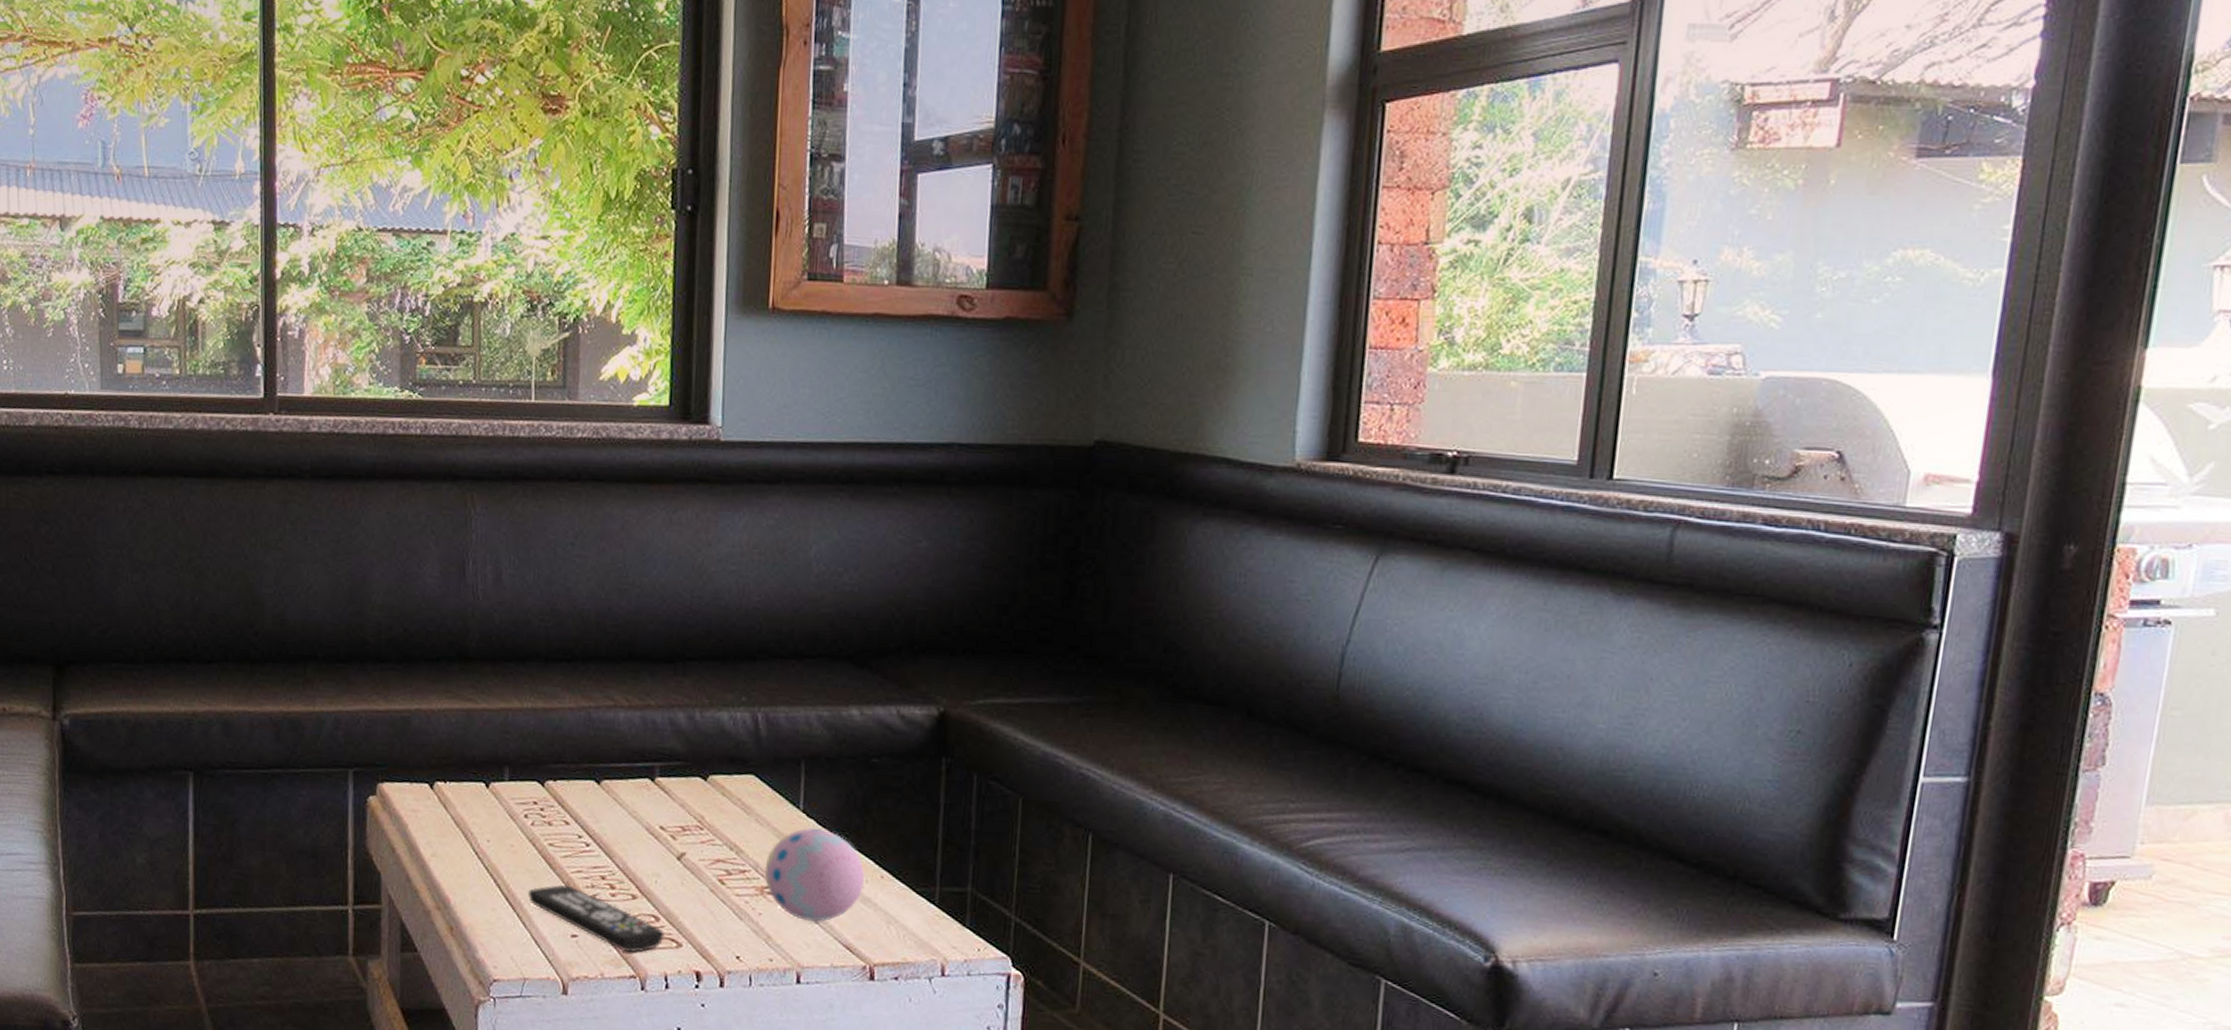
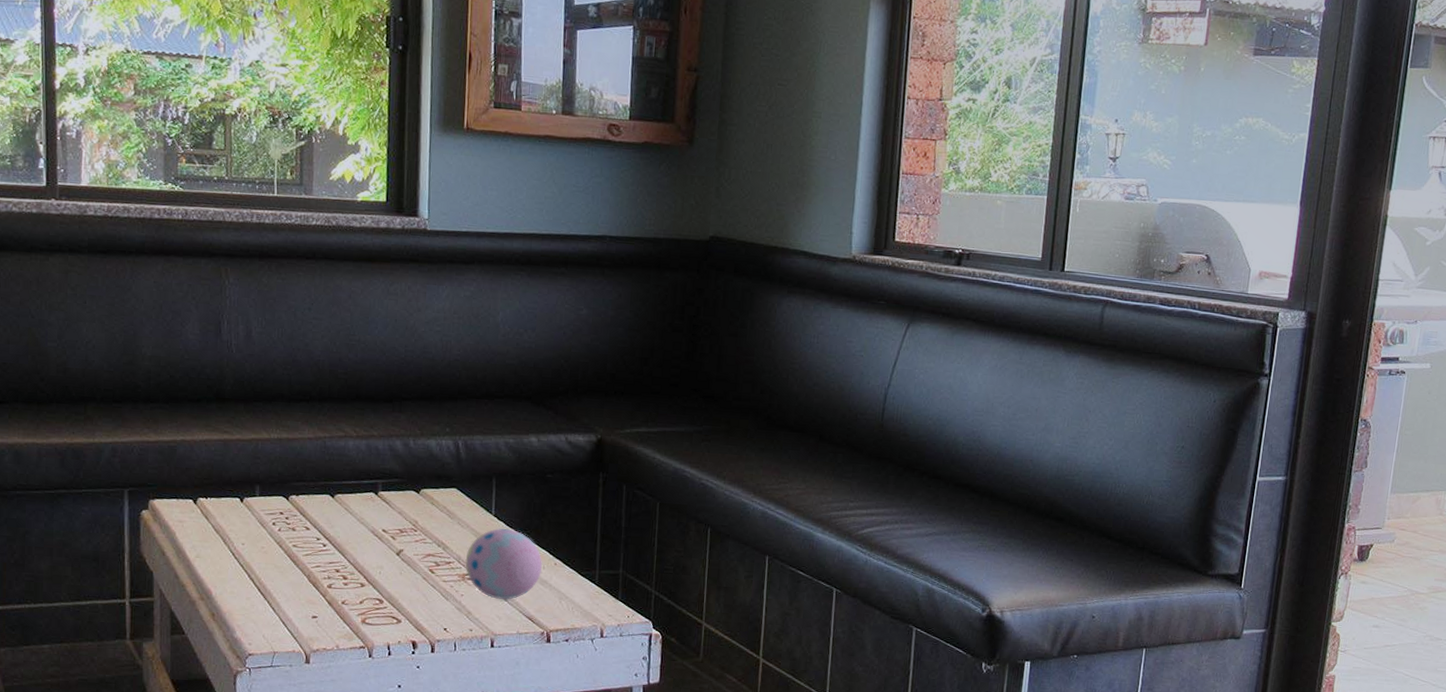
remote control: present [527,884,665,953] -> none [276,577,387,629]

